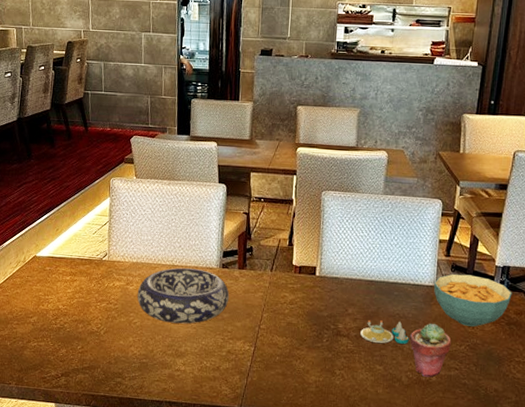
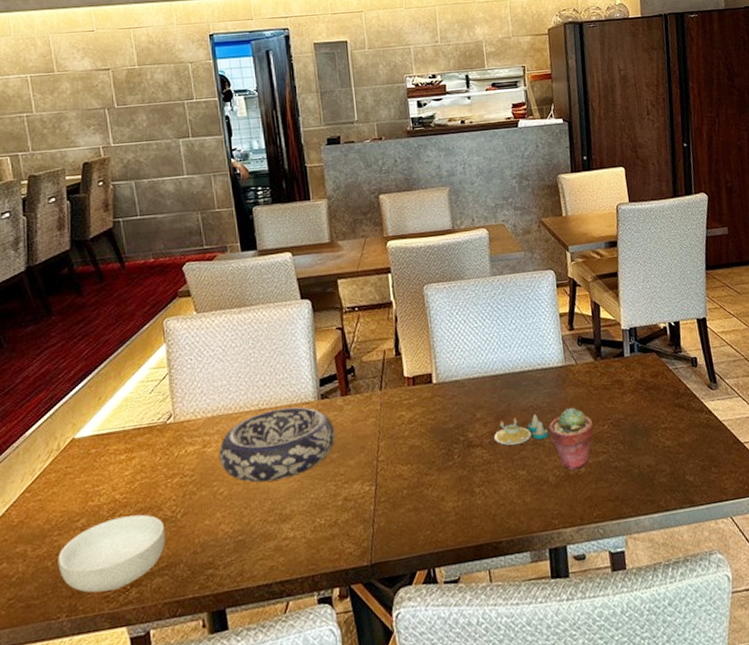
cereal bowl: none [14,322,91,375] -> present [57,514,166,593]
cereal bowl: present [434,273,512,327] -> none [563,344,645,403]

